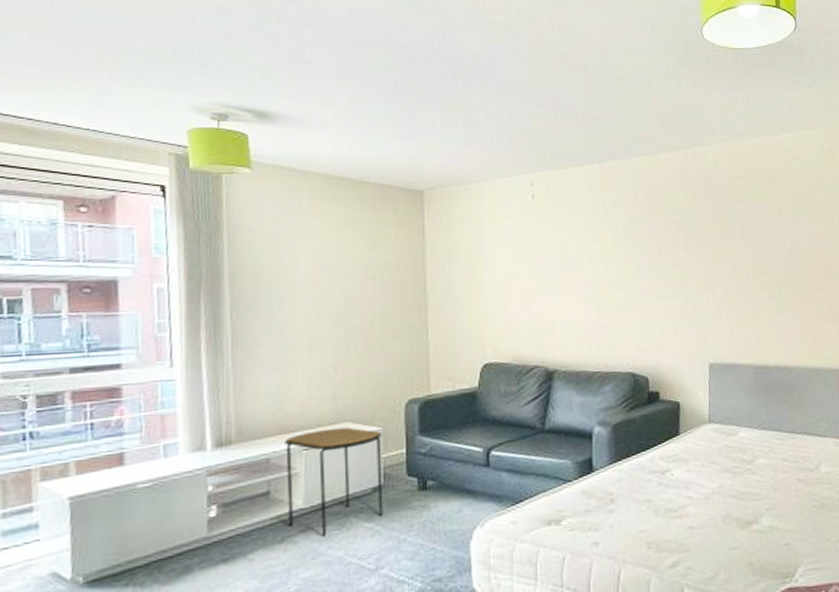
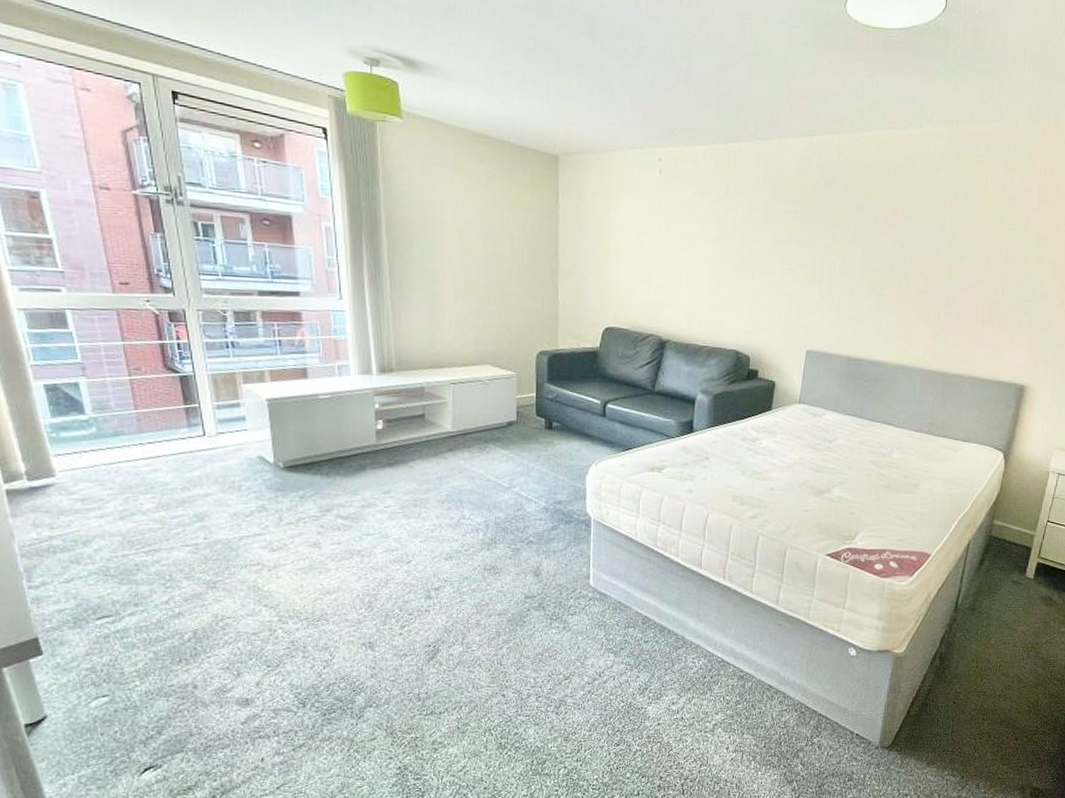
side table: present [284,427,383,536] -> none [436,368,516,456]

